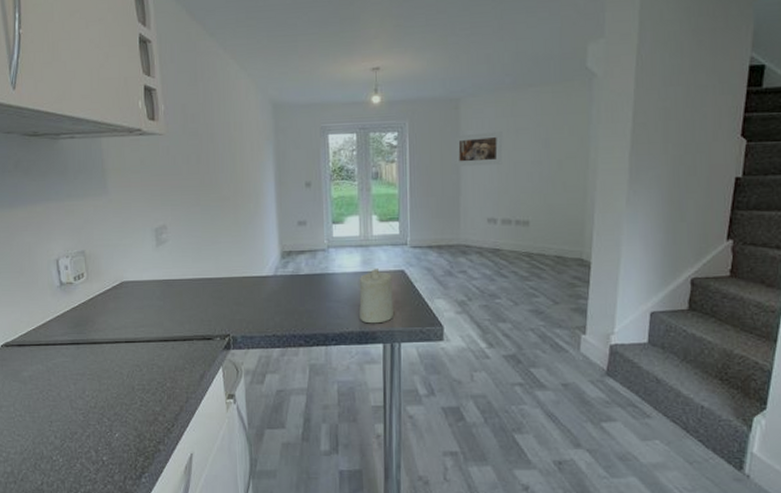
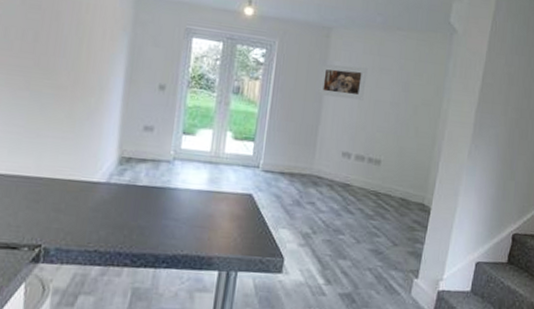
candle: present [359,269,393,324] -> none [197,189,239,249]

